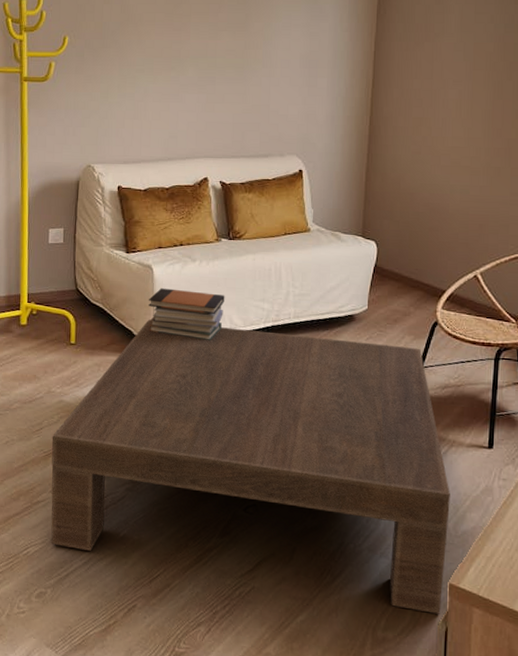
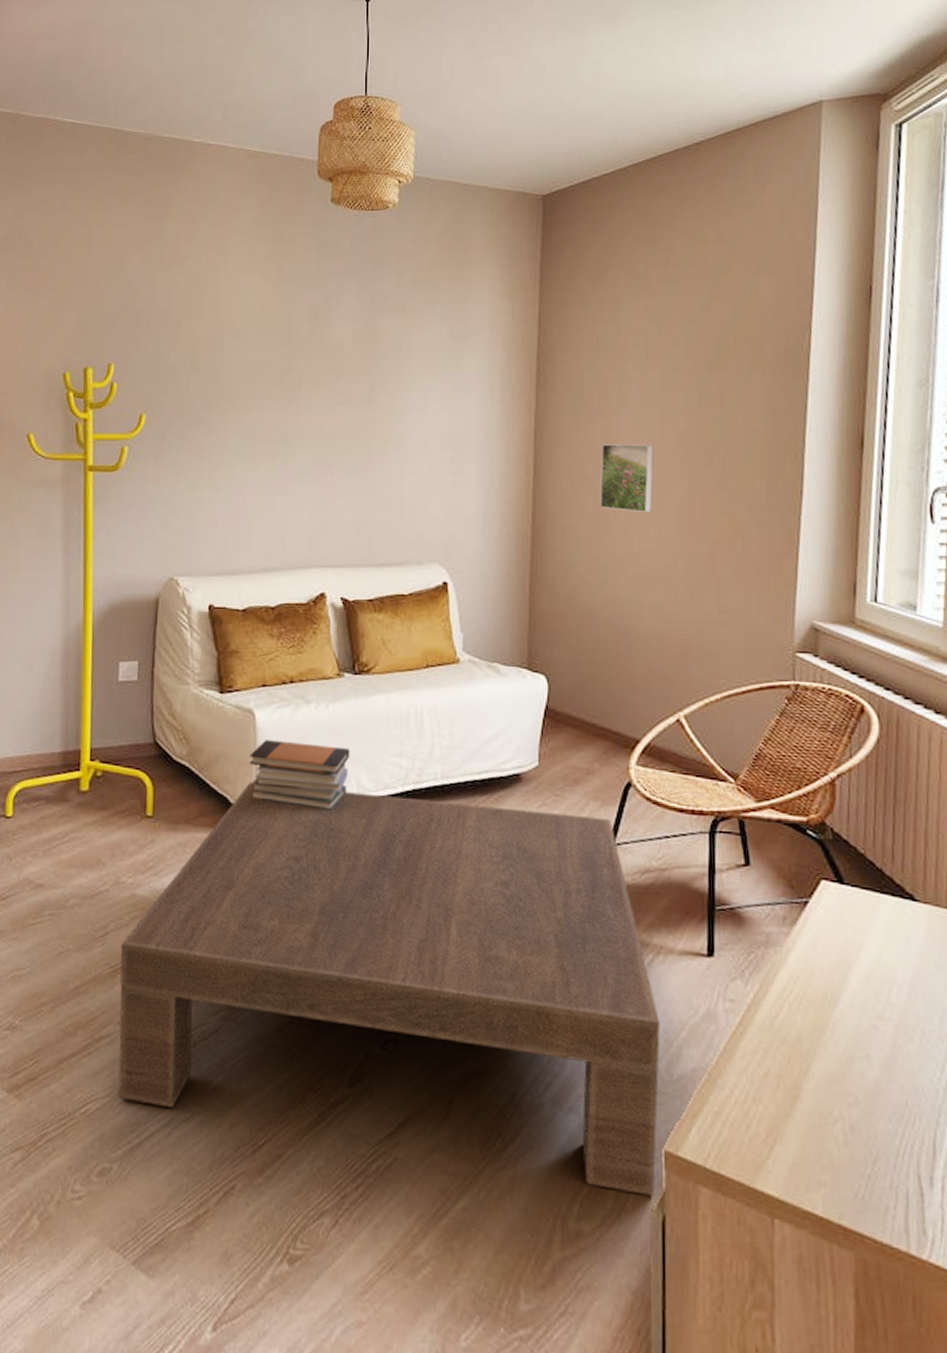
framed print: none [422,63,468,118] -> present [599,444,655,513]

